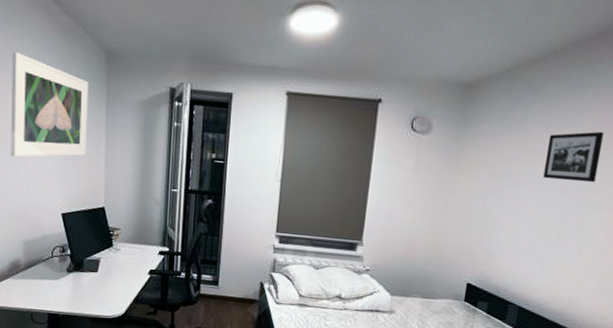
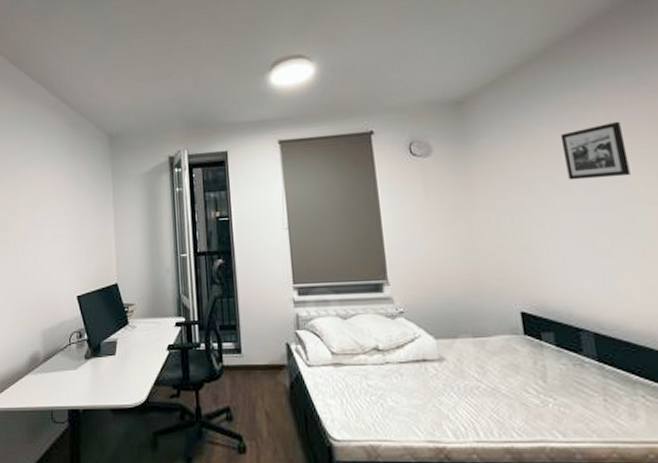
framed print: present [10,52,89,158] -> none [28,150,97,246]

